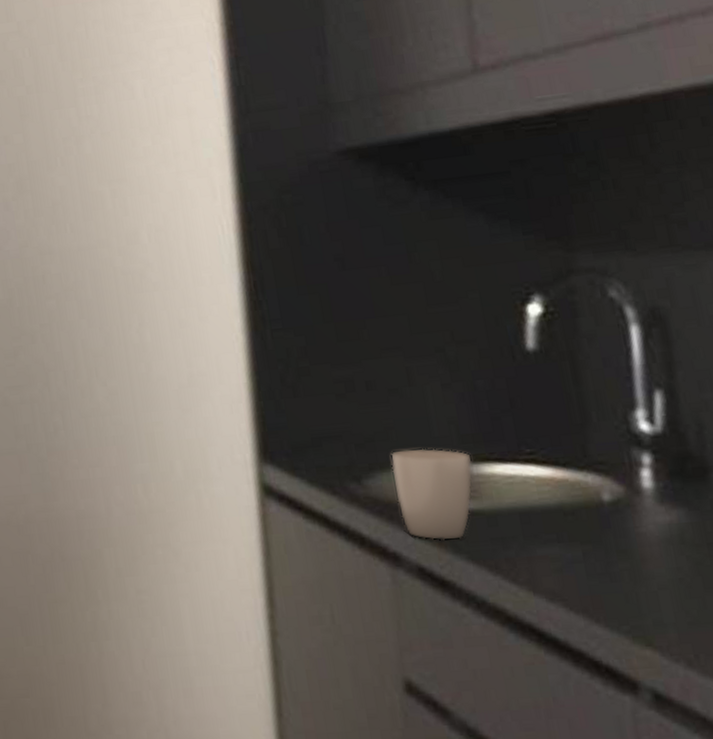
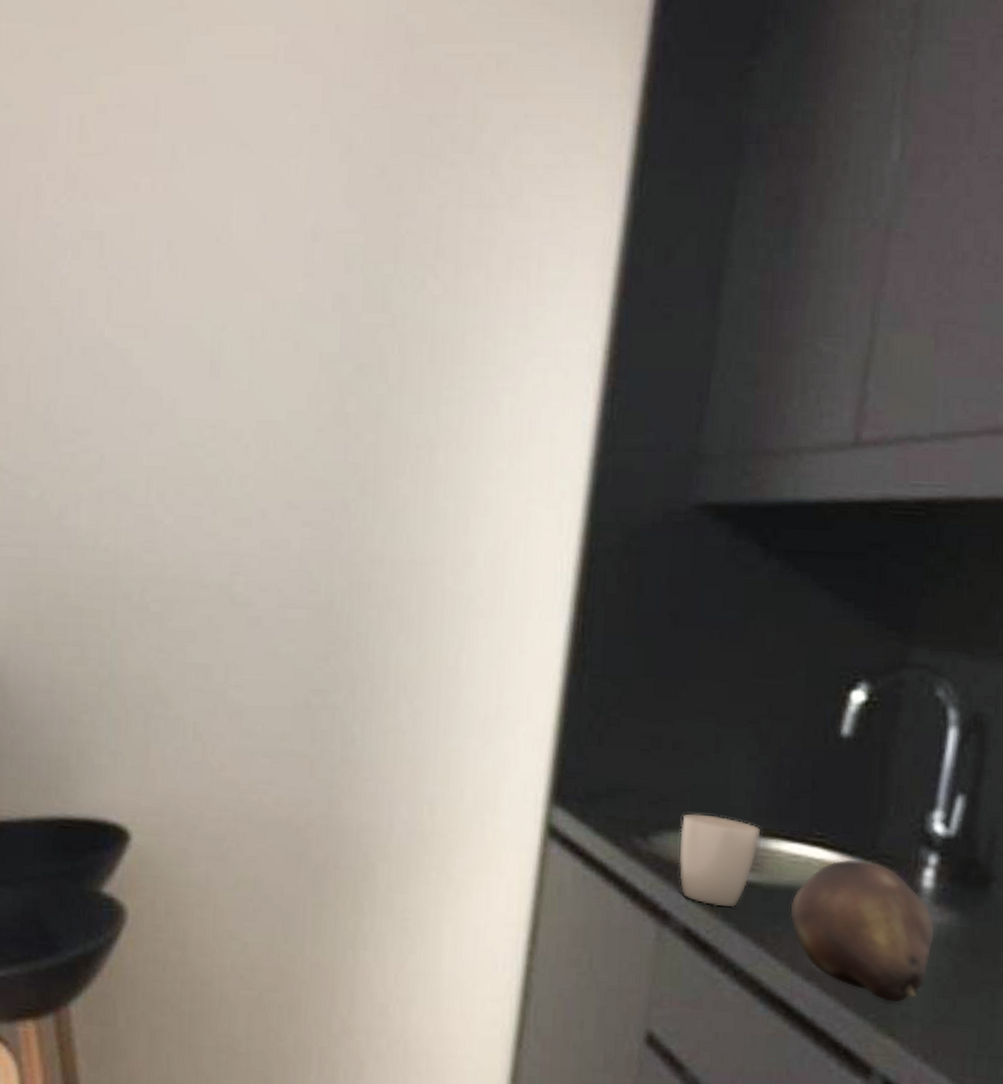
fruit: none [517,470,670,611] -> present [790,859,935,1003]

